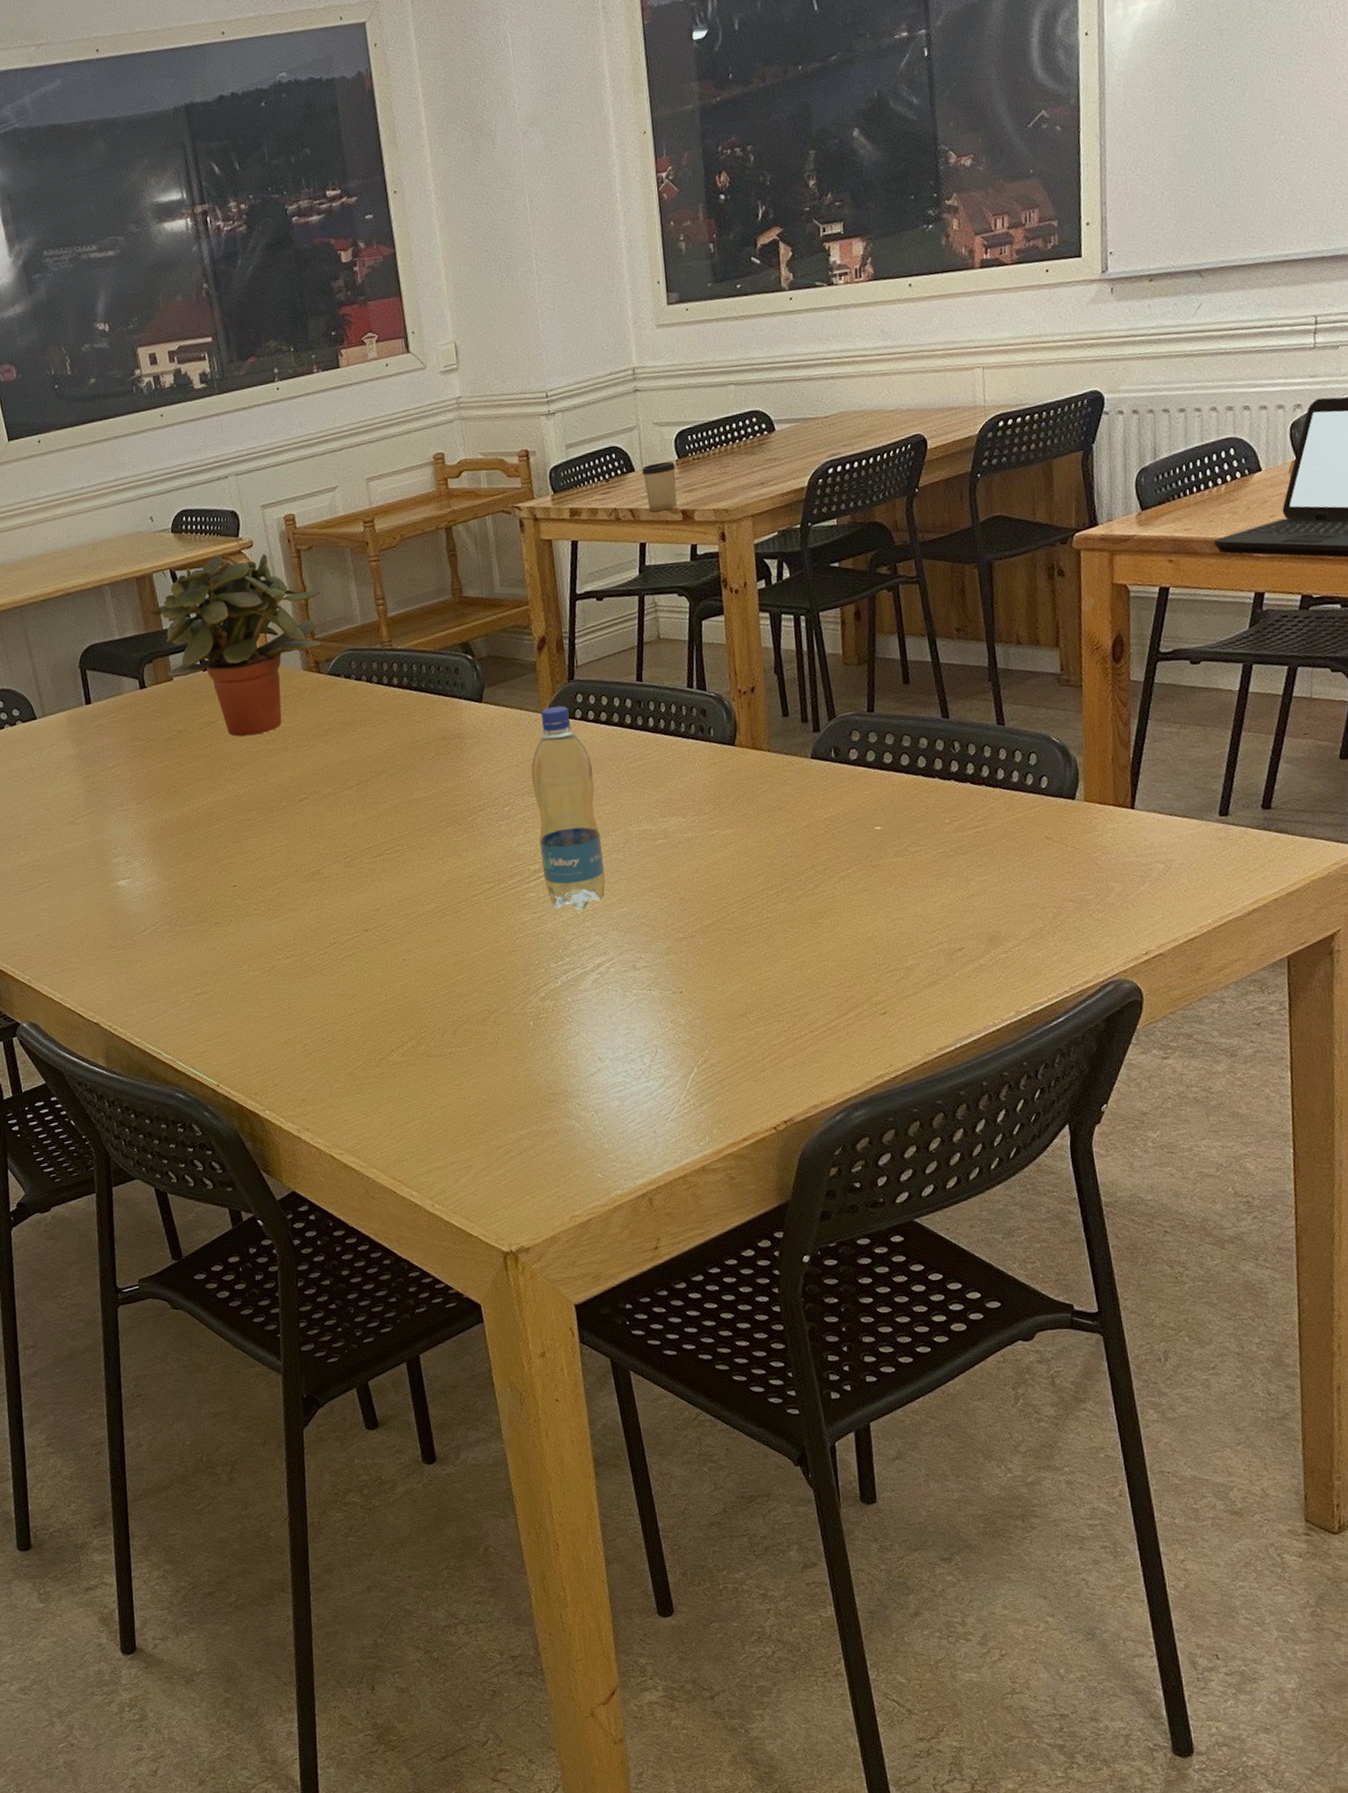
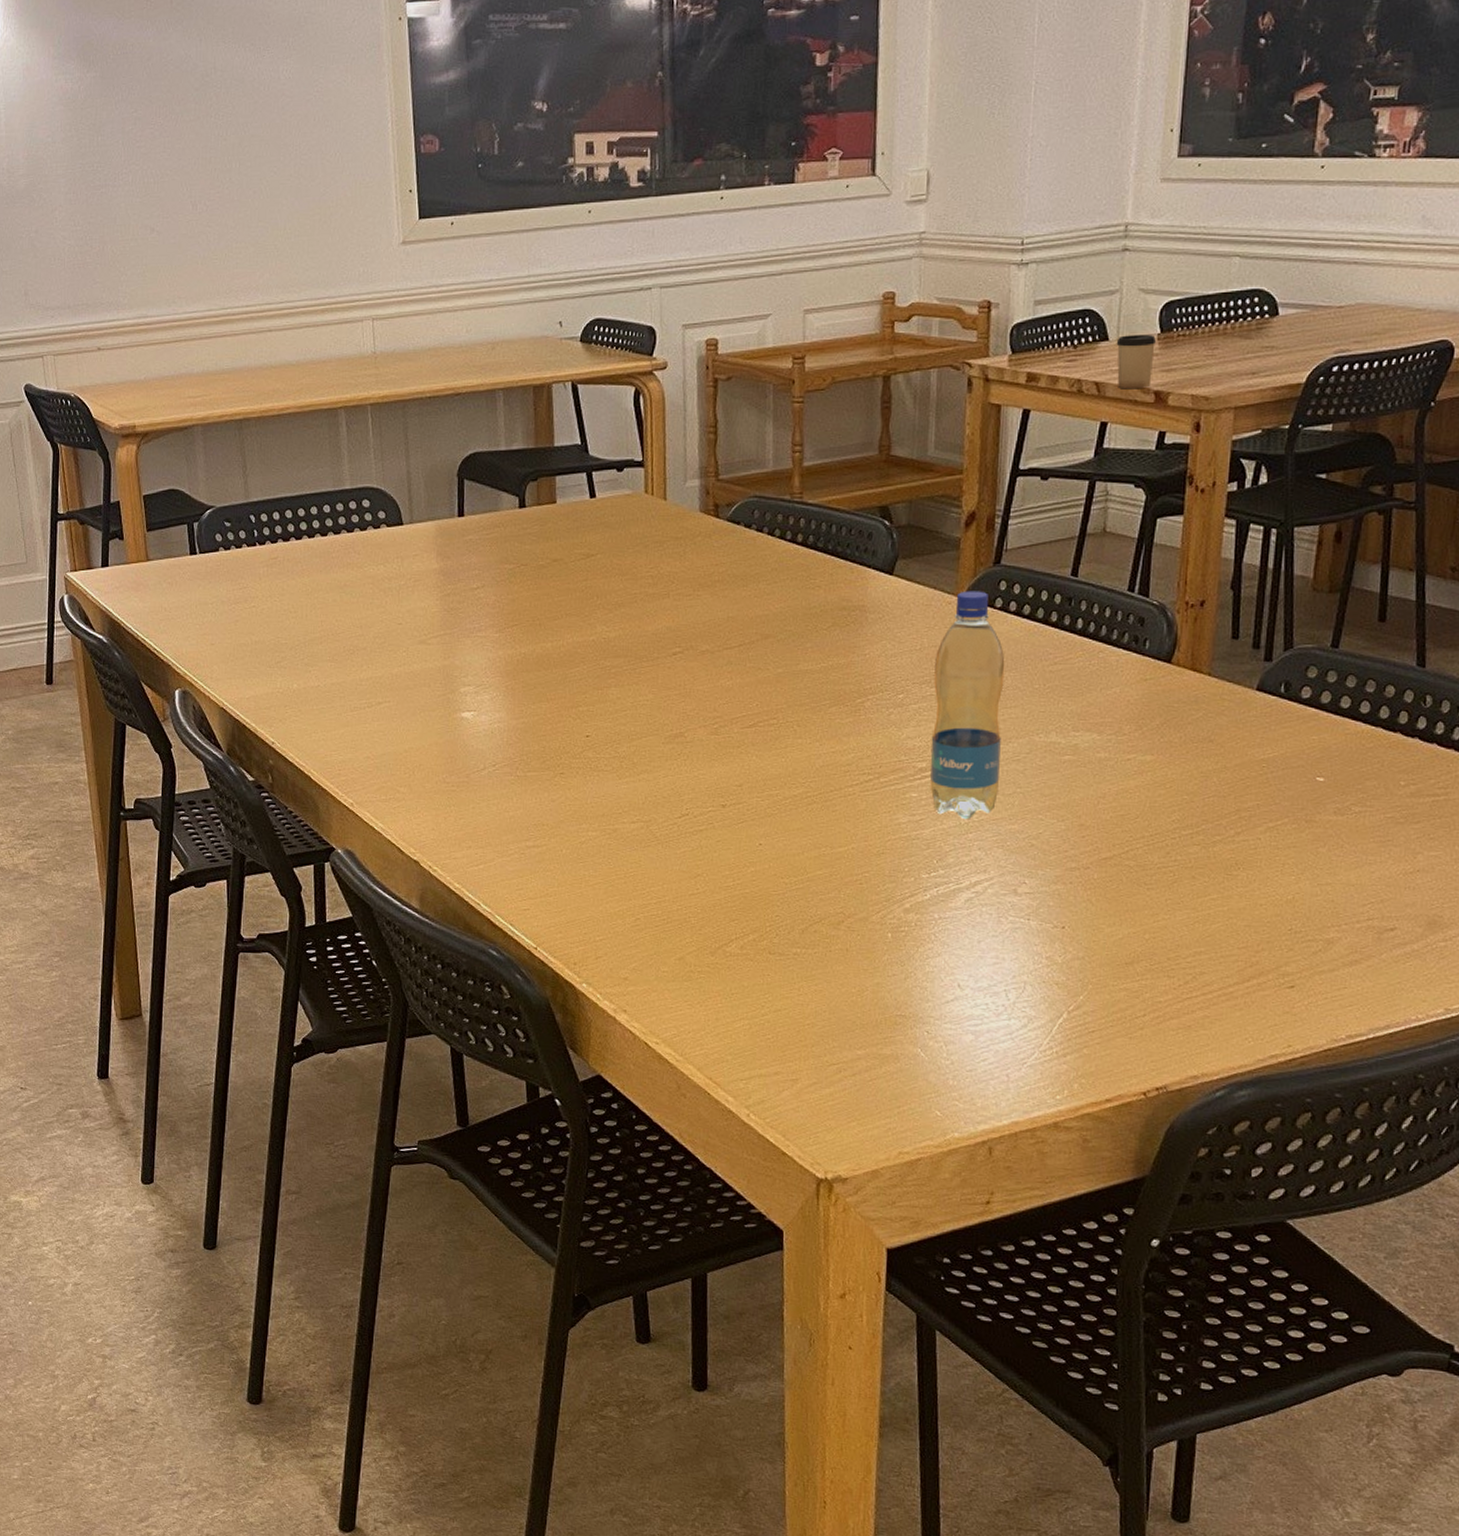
potted plant: present [149,553,322,736] -> none [542,373,733,575]

